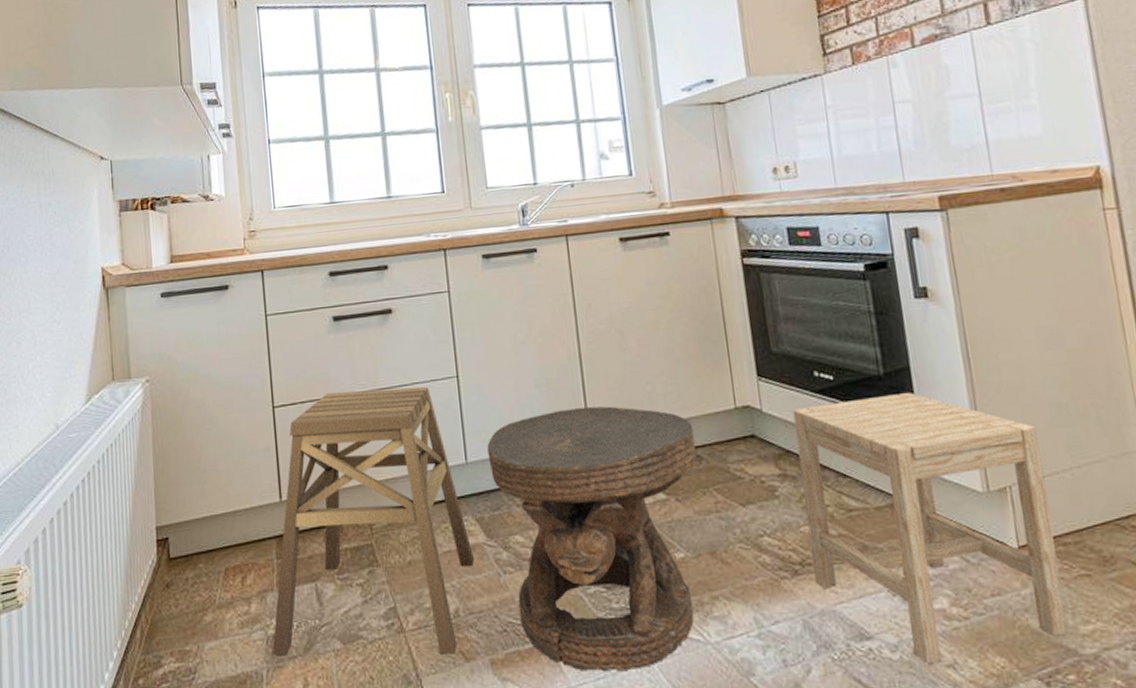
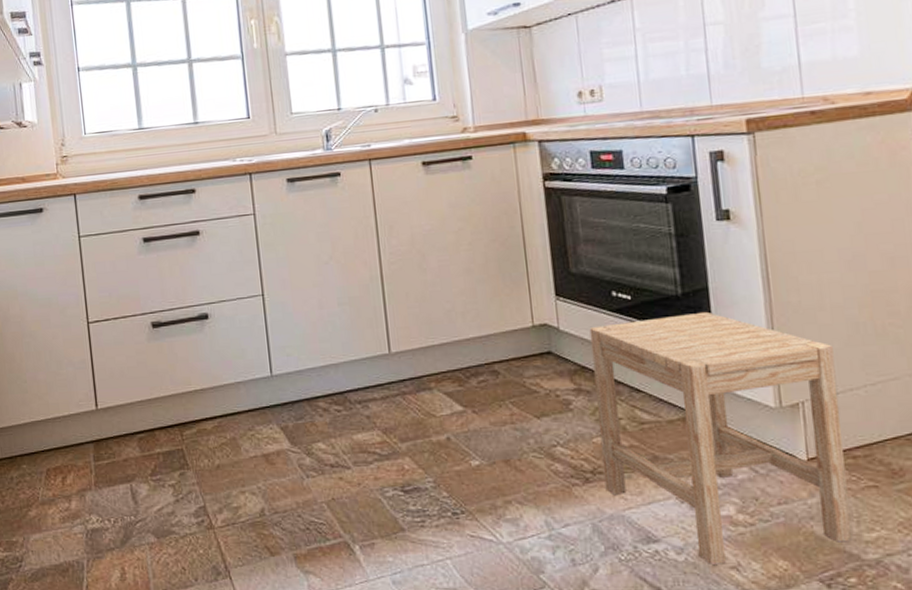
stool: present [272,386,474,655] -> none [91,304,279,549]
side table: present [487,406,697,671] -> none [291,323,493,566]

